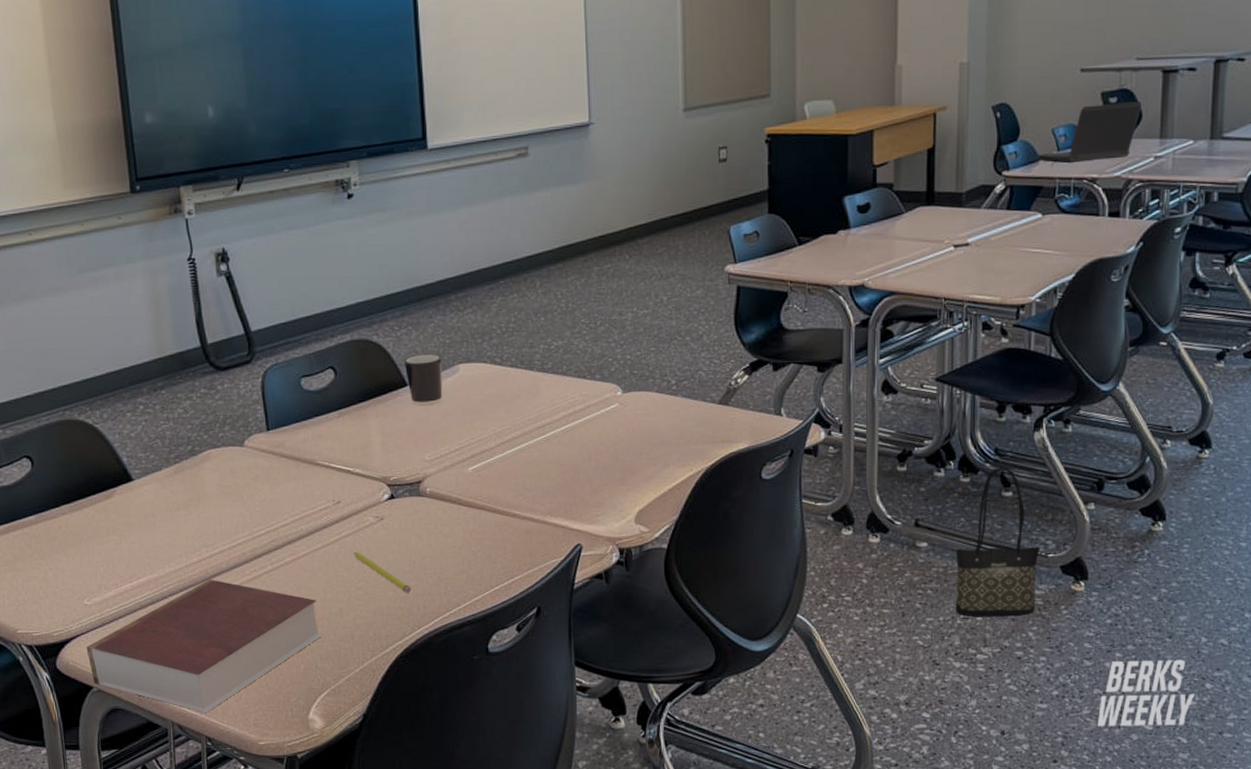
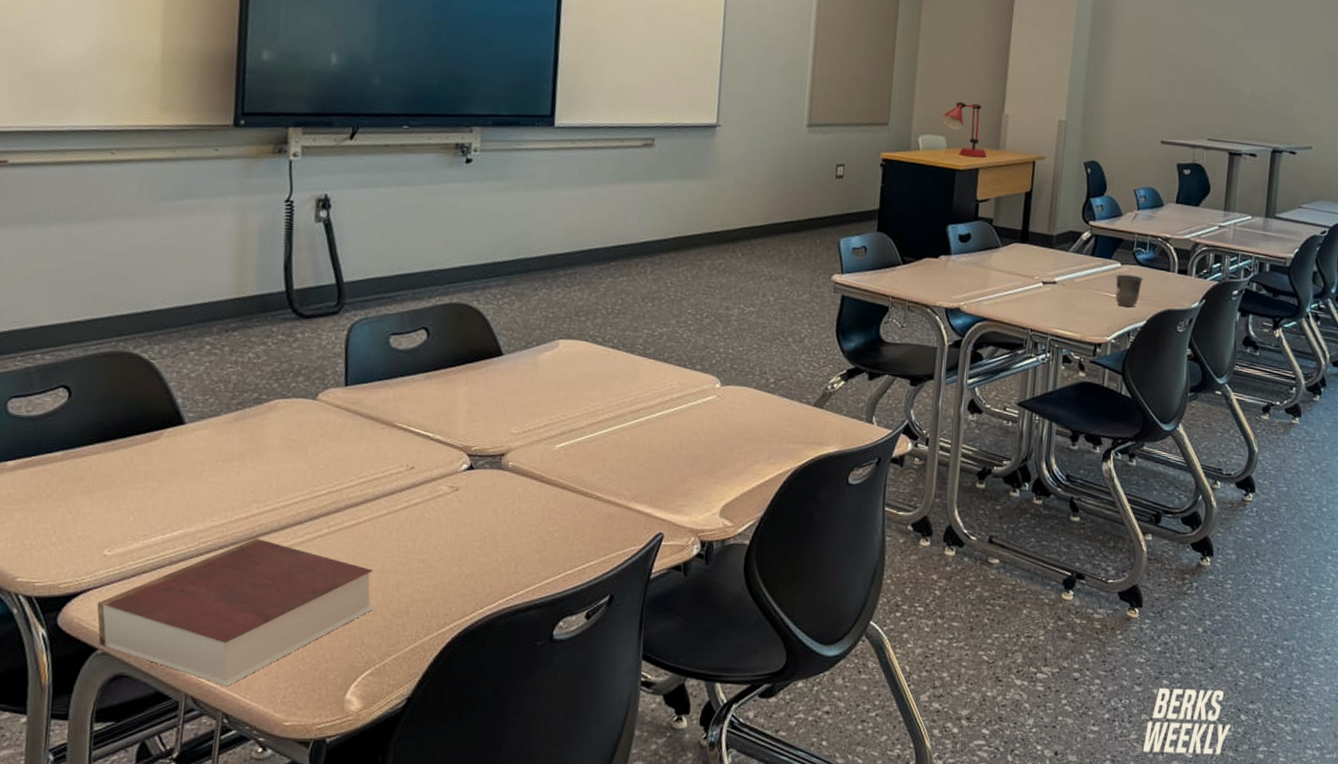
pencil: present [353,552,412,593] -> none [421,522,479,570]
mug: present [404,353,443,406] -> none [502,325,542,378]
desk lamp: none [827,57,881,119] -> present [941,102,987,158]
tote bag: present [955,467,1040,617] -> none [1020,492,1101,637]
mug: none [1036,225,1069,262] -> present [1115,274,1144,308]
laptop computer: present [1037,102,1142,163] -> none [1120,173,1210,223]

